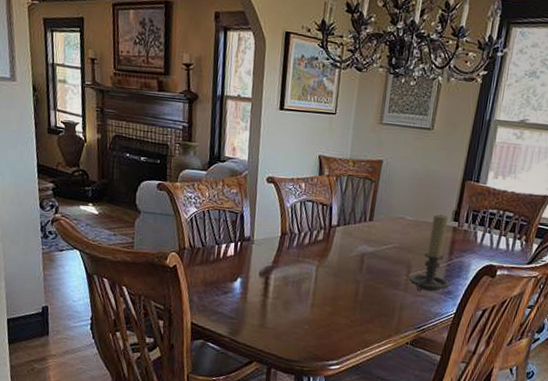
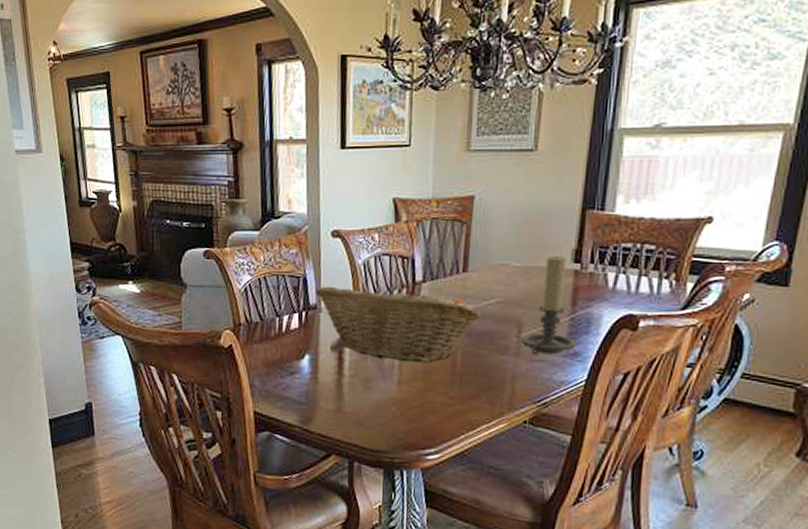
fruit basket: none [249,222,381,291] -> present [315,285,481,362]

